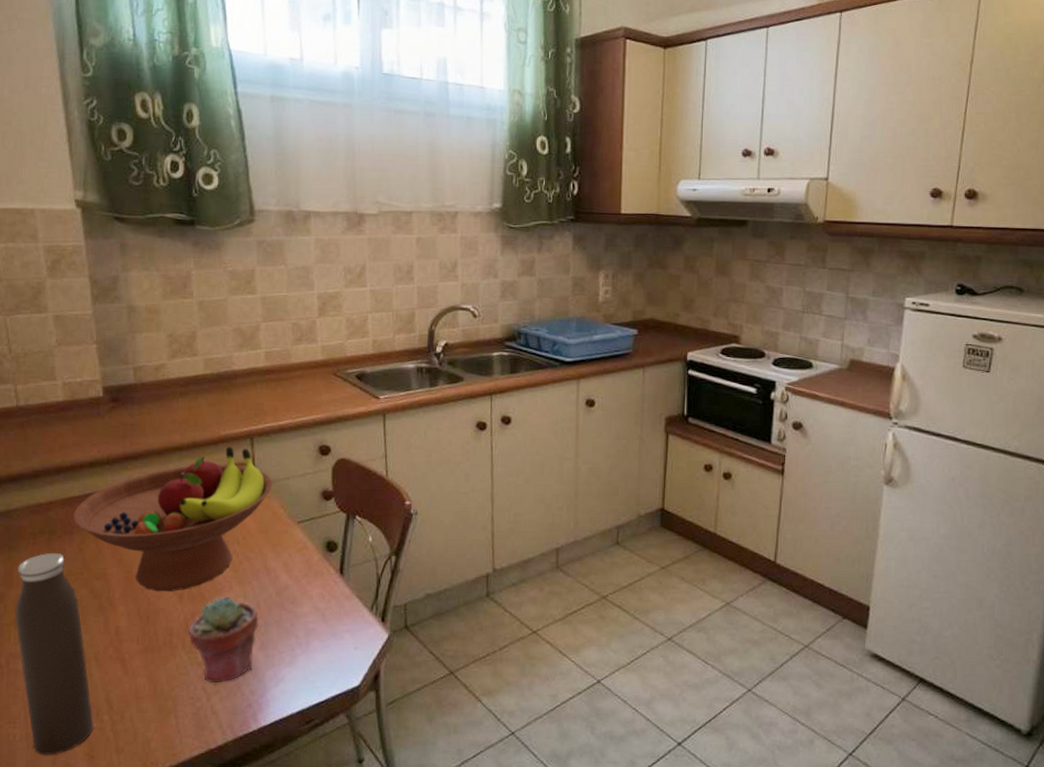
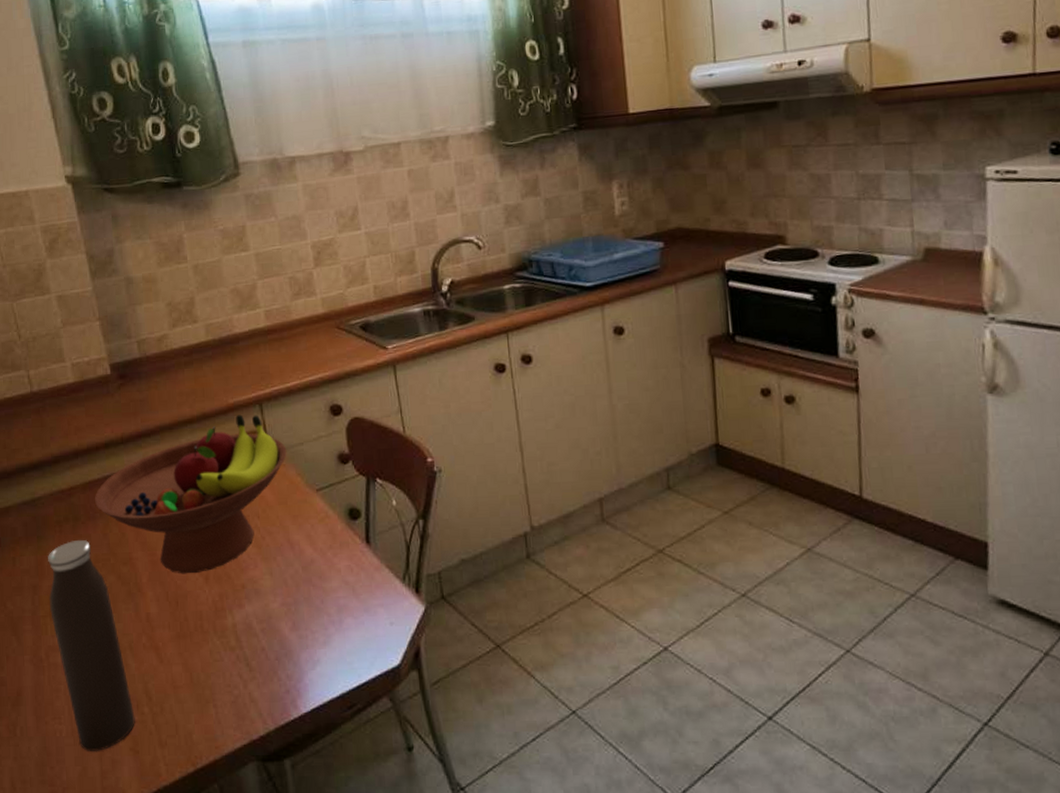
potted succulent: present [188,596,259,683] -> none [218,574,288,669]

